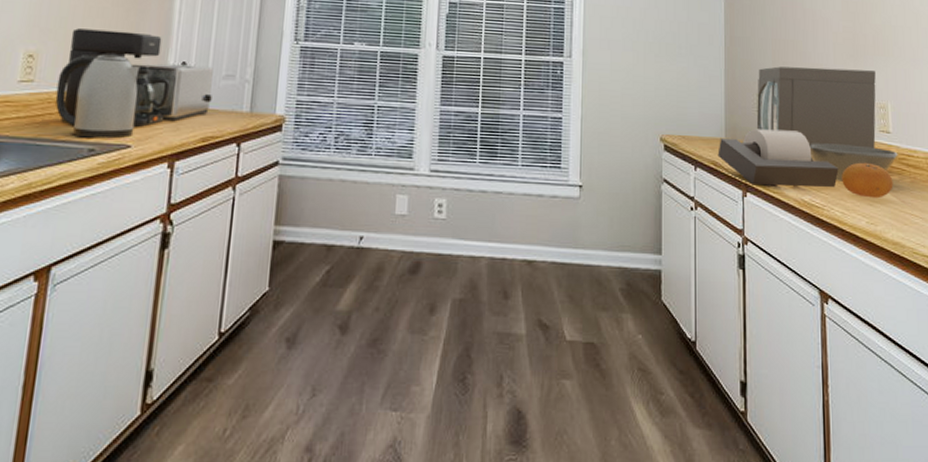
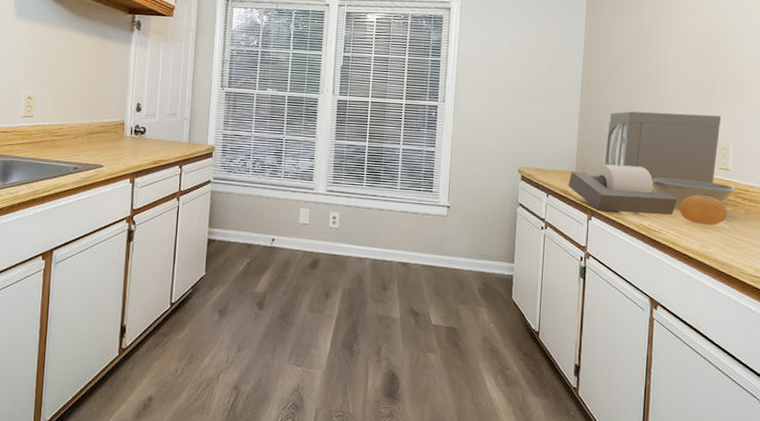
kettle: present [55,52,140,139] -> none [48,96,107,161]
coffee maker: present [61,28,172,128] -> none [53,77,130,153]
toaster: present [130,63,213,122] -> none [100,104,160,149]

